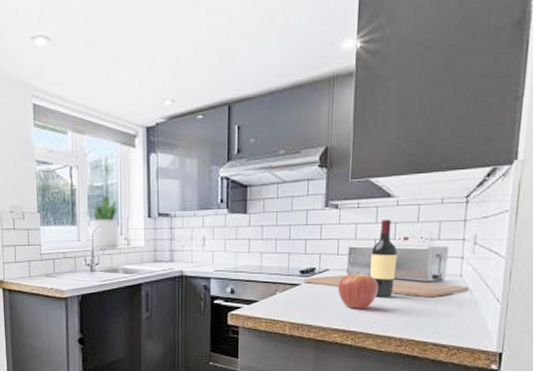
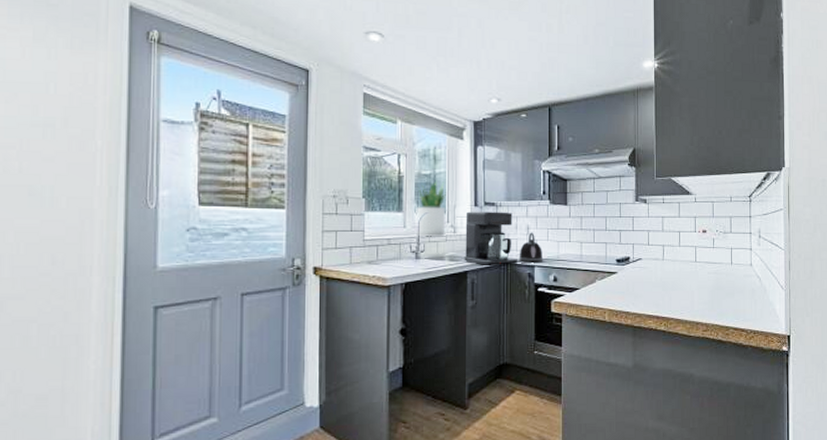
coffee maker: none [138,222,193,279] -> present [464,211,517,267]
kettle: none [194,243,220,274] -> present [519,232,544,263]
chopping board: present [304,275,469,298] -> none [620,264,759,285]
fruit: present [338,270,379,309] -> none [650,259,685,296]
toaster: present [346,244,449,284] -> none [656,236,740,272]
wine bottle: present [370,220,398,297] -> none [677,214,699,285]

